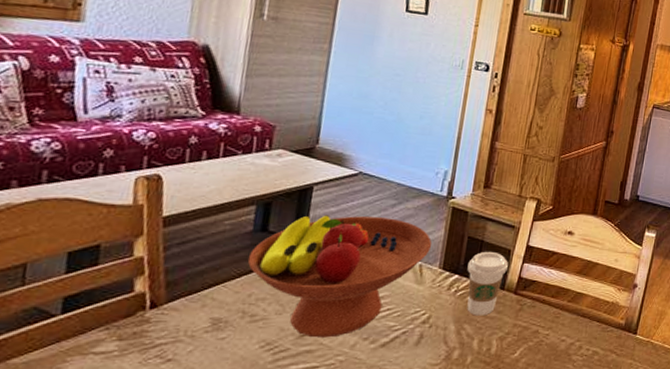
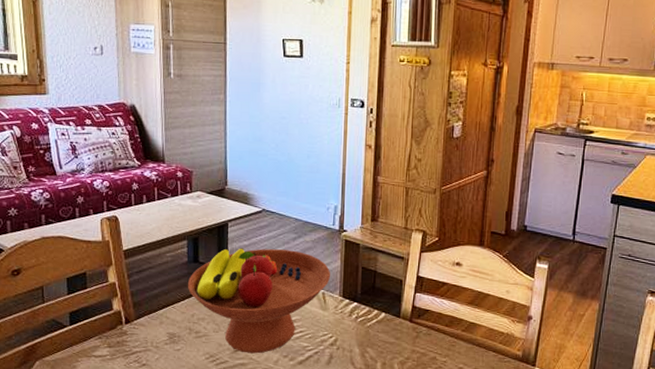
coffee cup: present [467,251,508,316] -> none [364,281,401,341]

